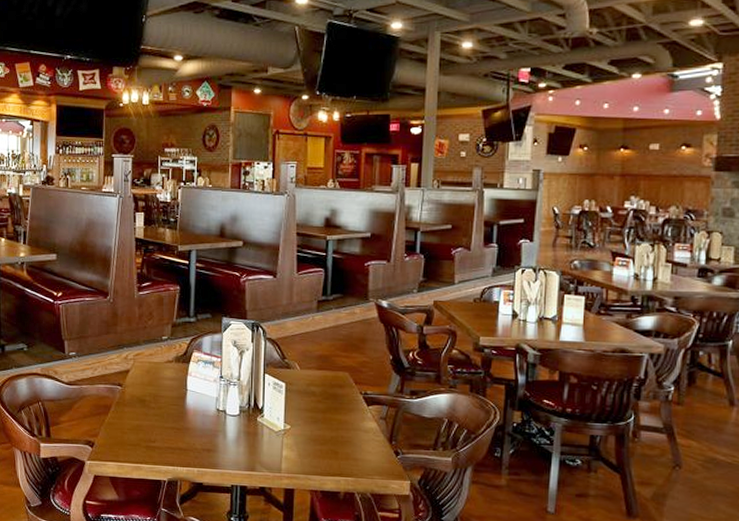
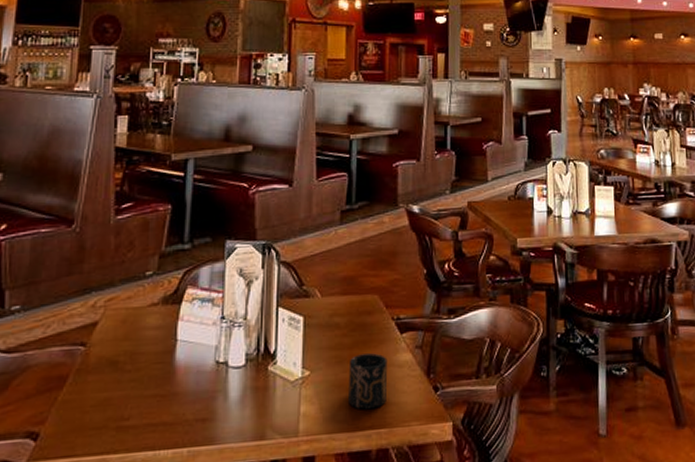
cup: none [322,418,355,462] -> present [348,353,388,410]

